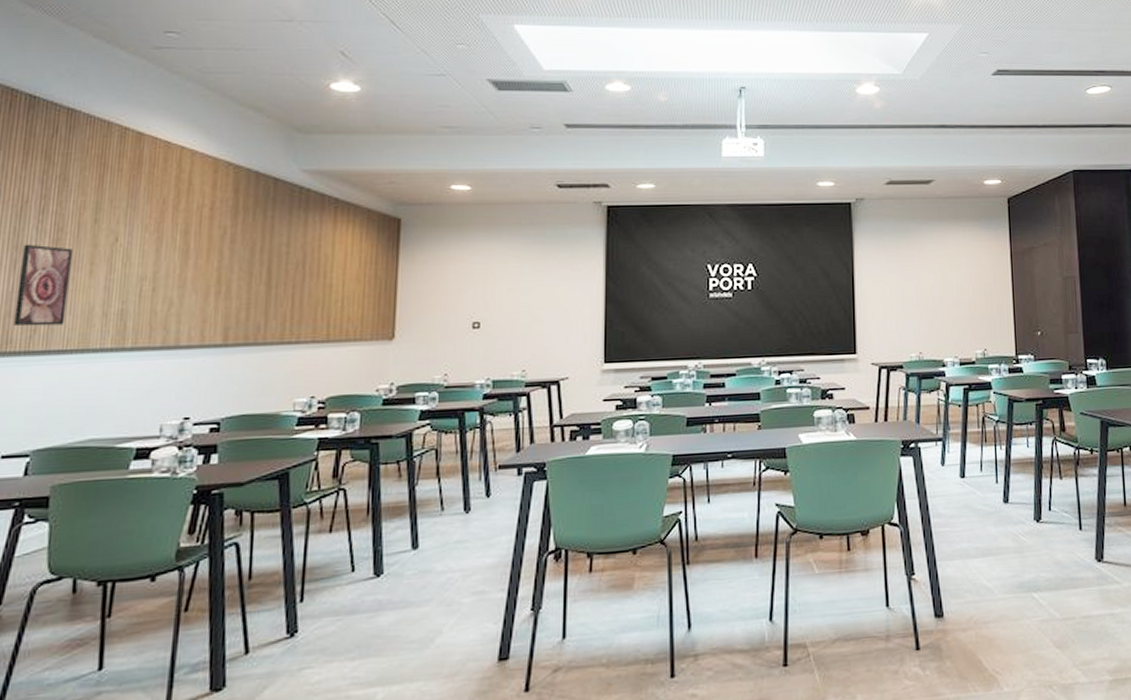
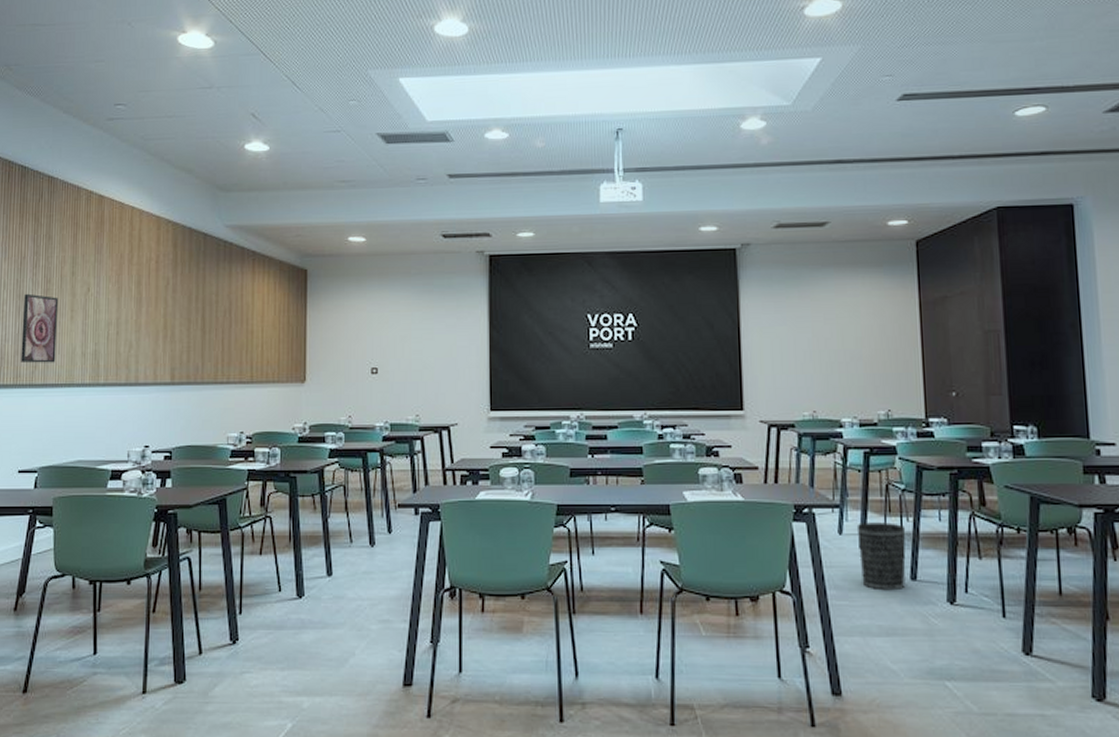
wastebasket: none [957,451,1000,515] -> present [856,522,906,591]

